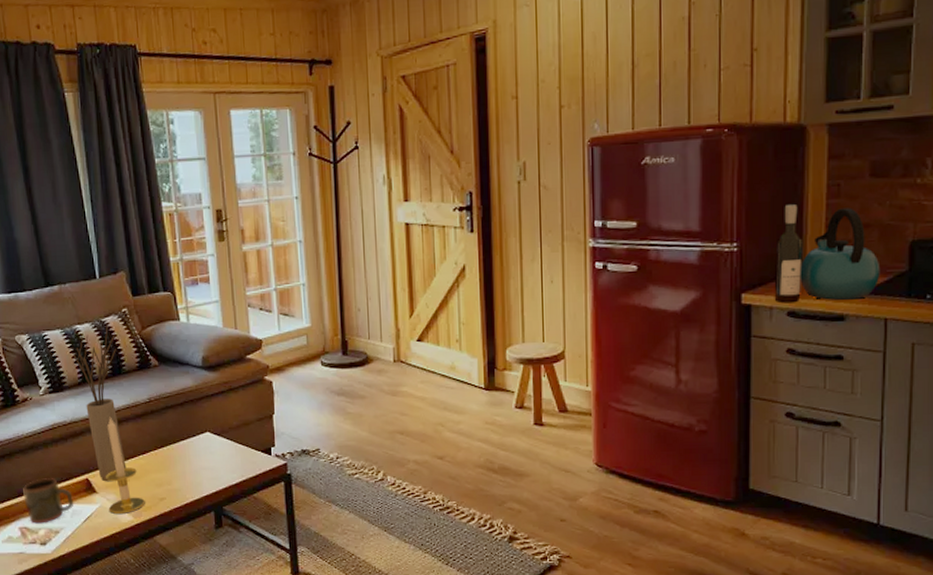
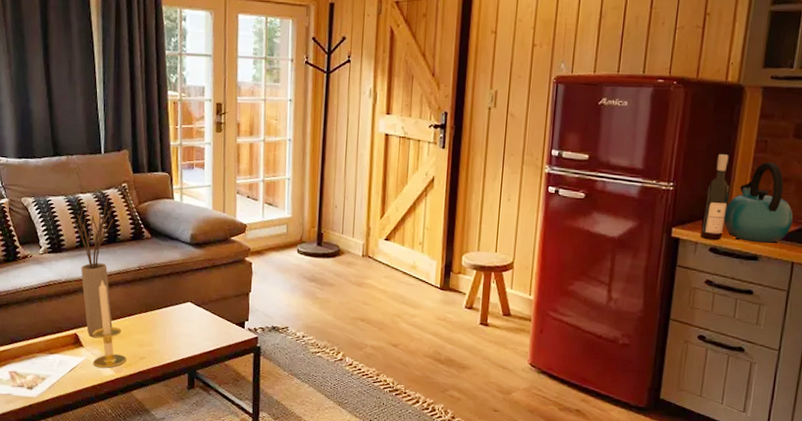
mug: present [23,477,74,524] -> none [16,328,62,370]

